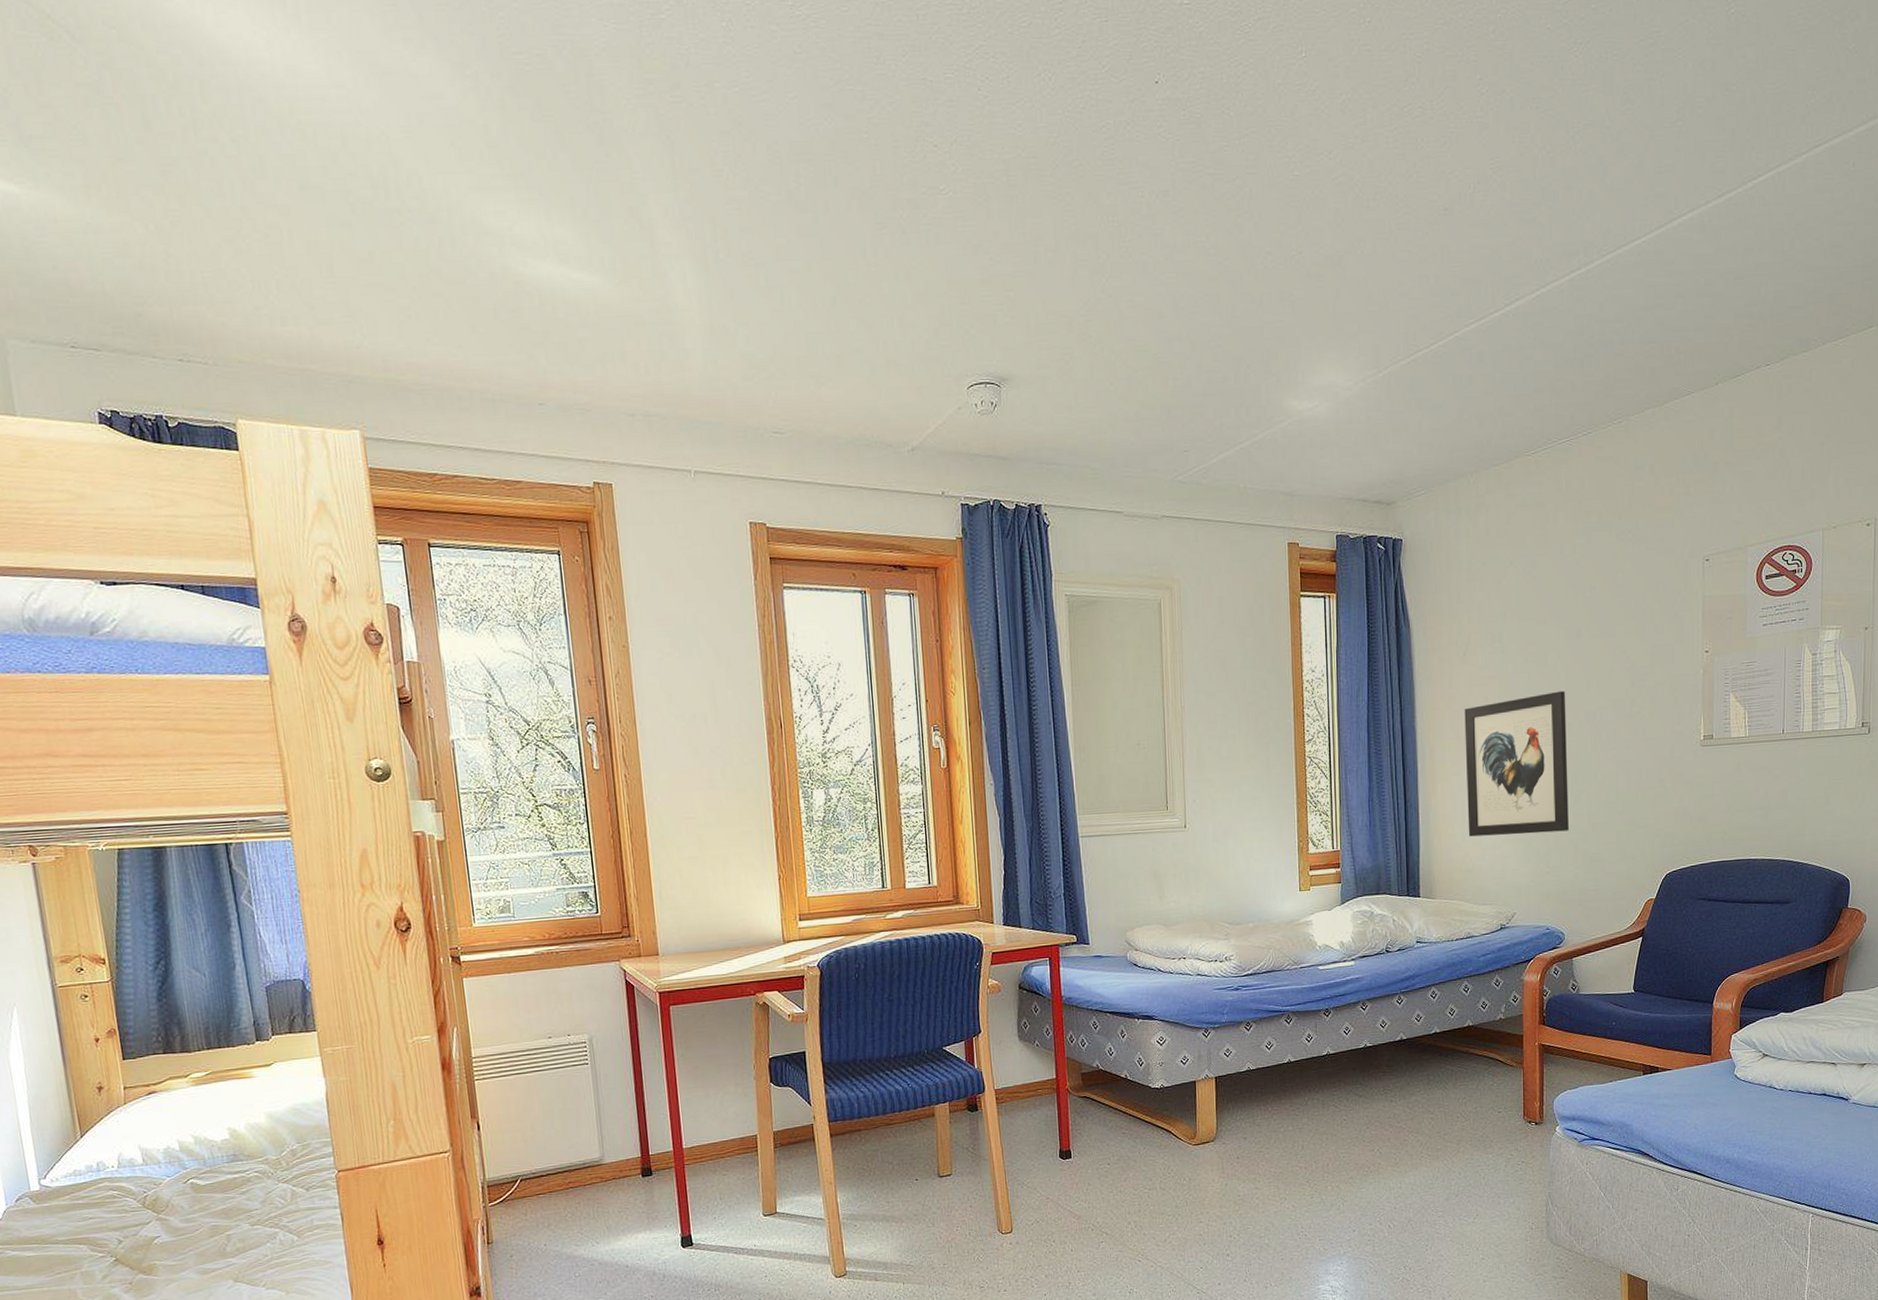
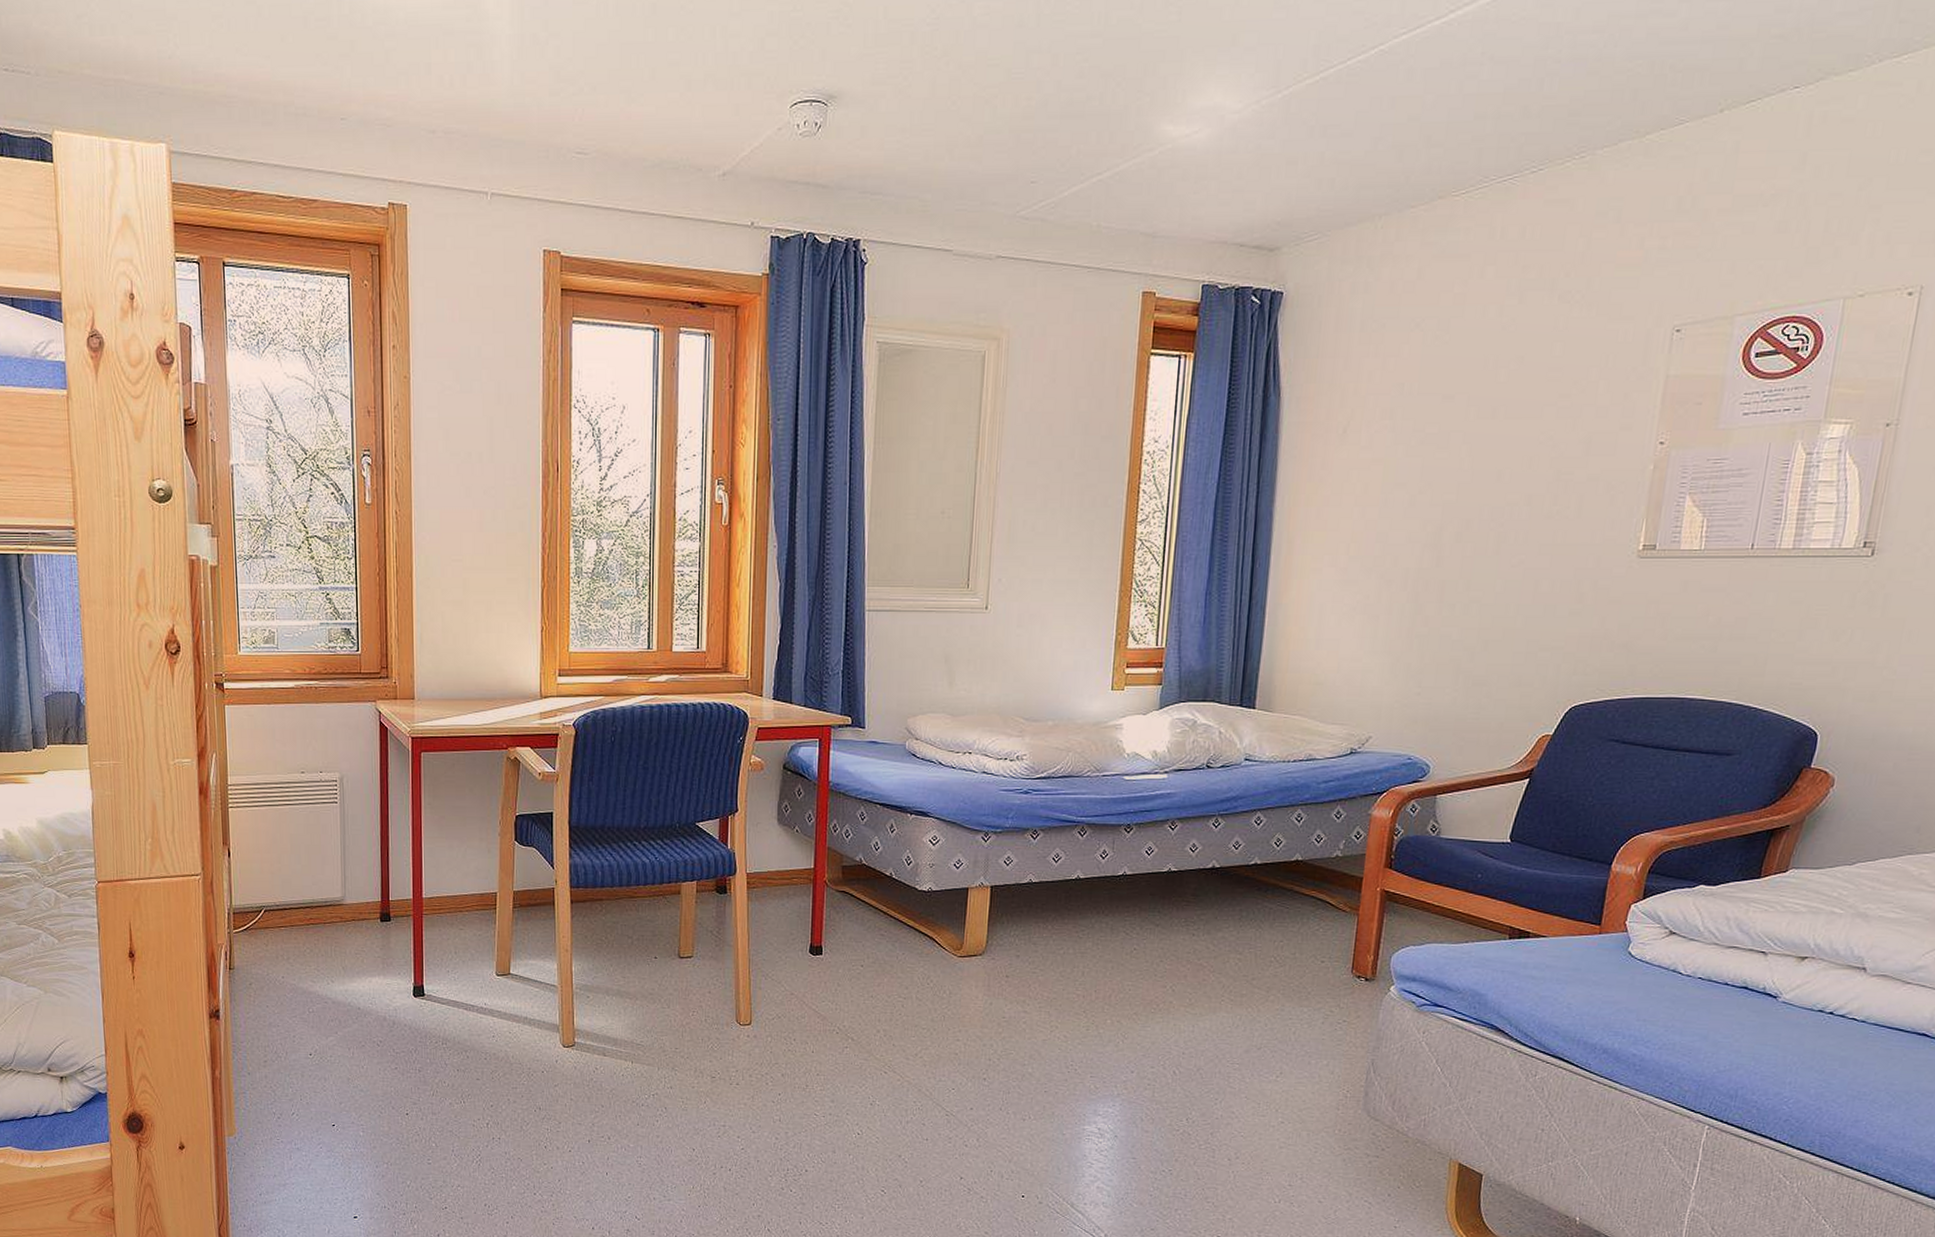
wall art: present [1464,690,1569,837] -> none [1323,480,1467,647]

